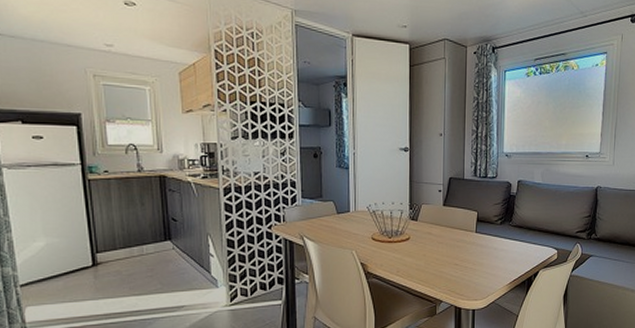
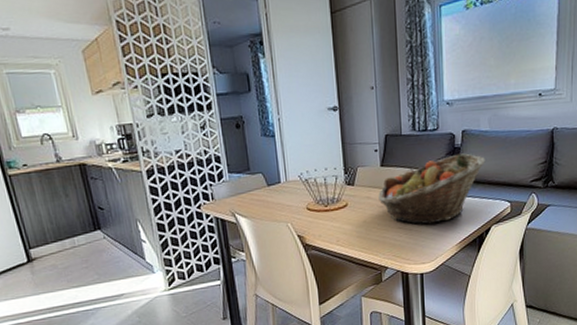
fruit basket: none [439,201,537,264] -> present [378,153,485,225]

